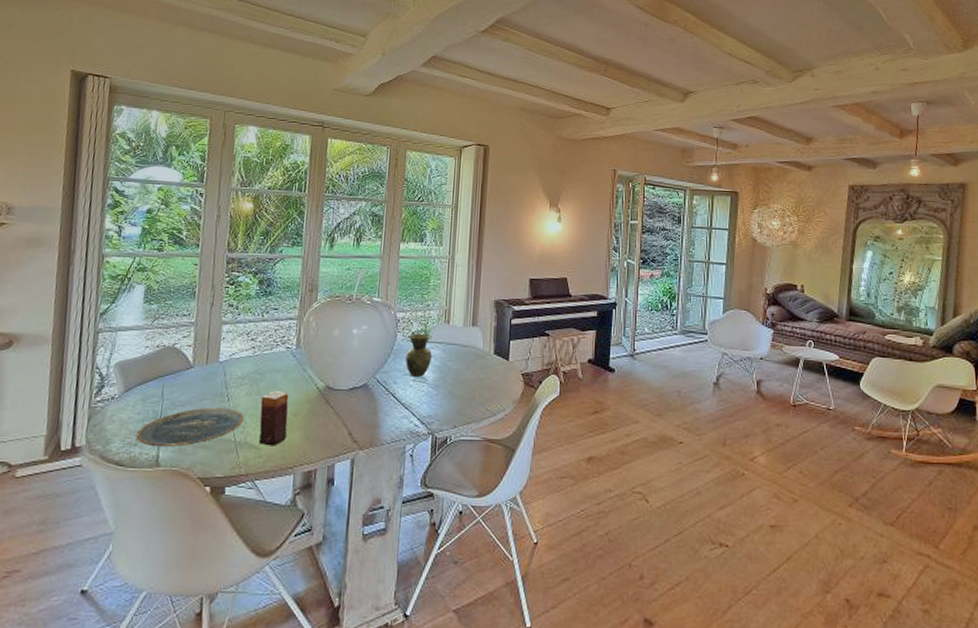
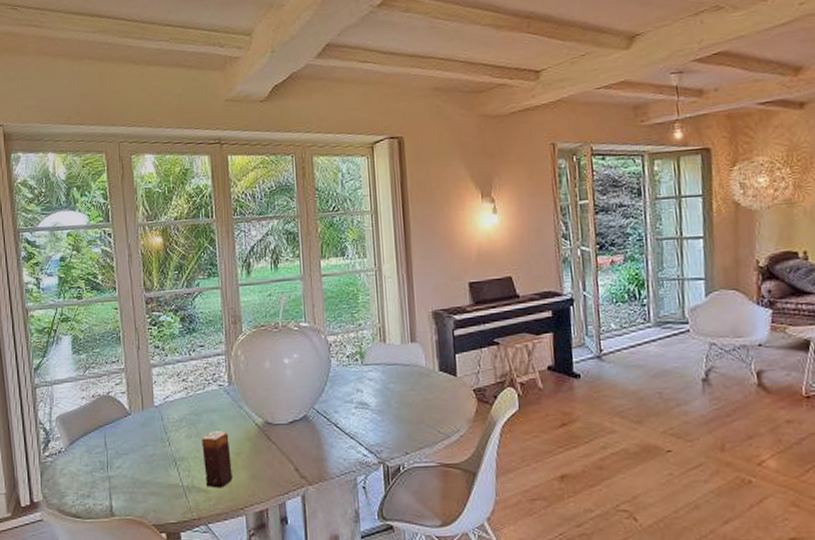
plate: present [136,407,244,447] -> none [88,452,188,497]
vase: present [405,333,432,377] -> none [342,355,372,403]

